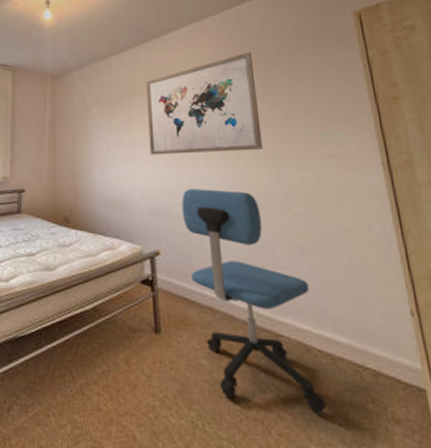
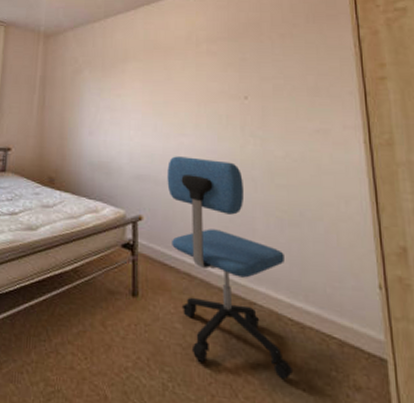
wall art: present [146,52,263,155] -> none [139,23,251,122]

